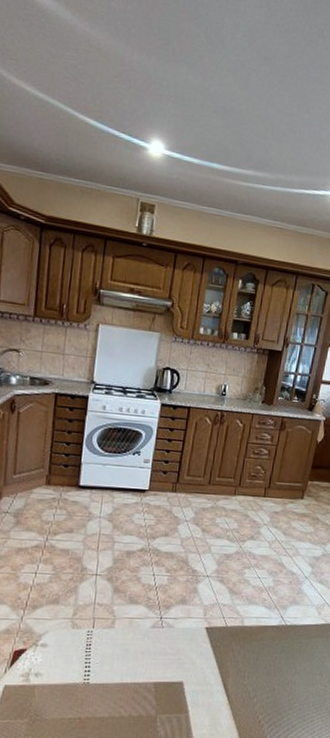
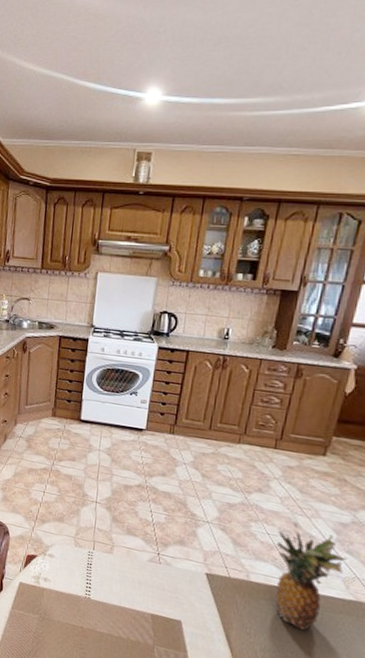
fruit: none [265,564,320,662] -> present [276,523,348,631]

